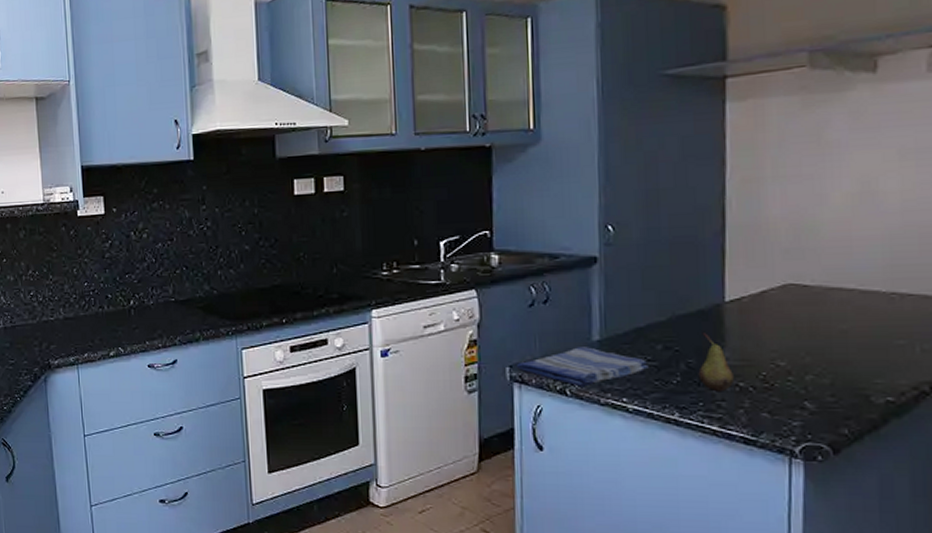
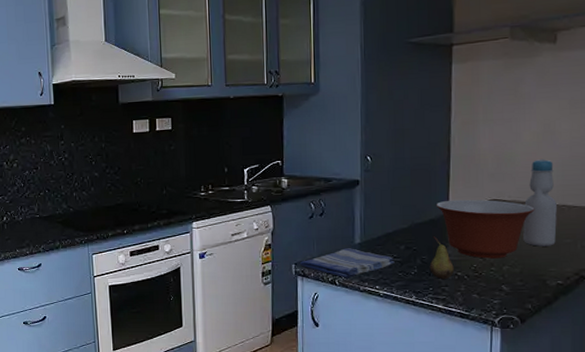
mixing bowl: none [706,283,851,365] -> present [436,199,535,259]
bottle: none [833,228,884,349] -> present [523,158,557,247]

